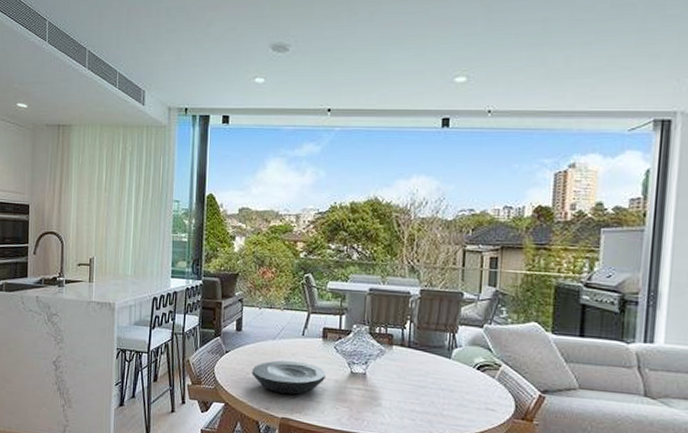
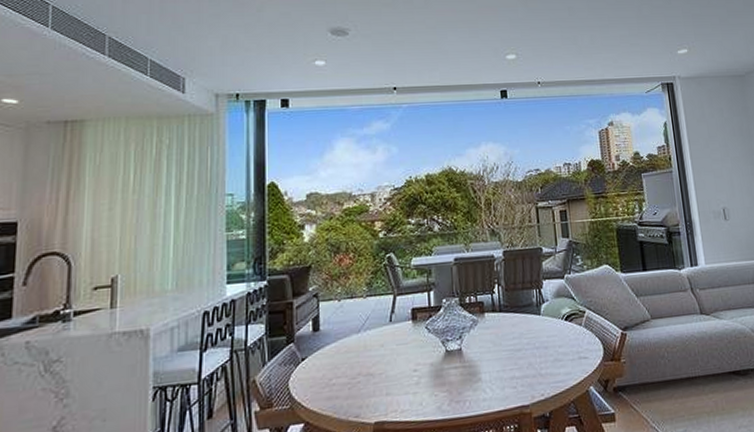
plate: present [251,360,327,395] -> none [335,351,421,395]

